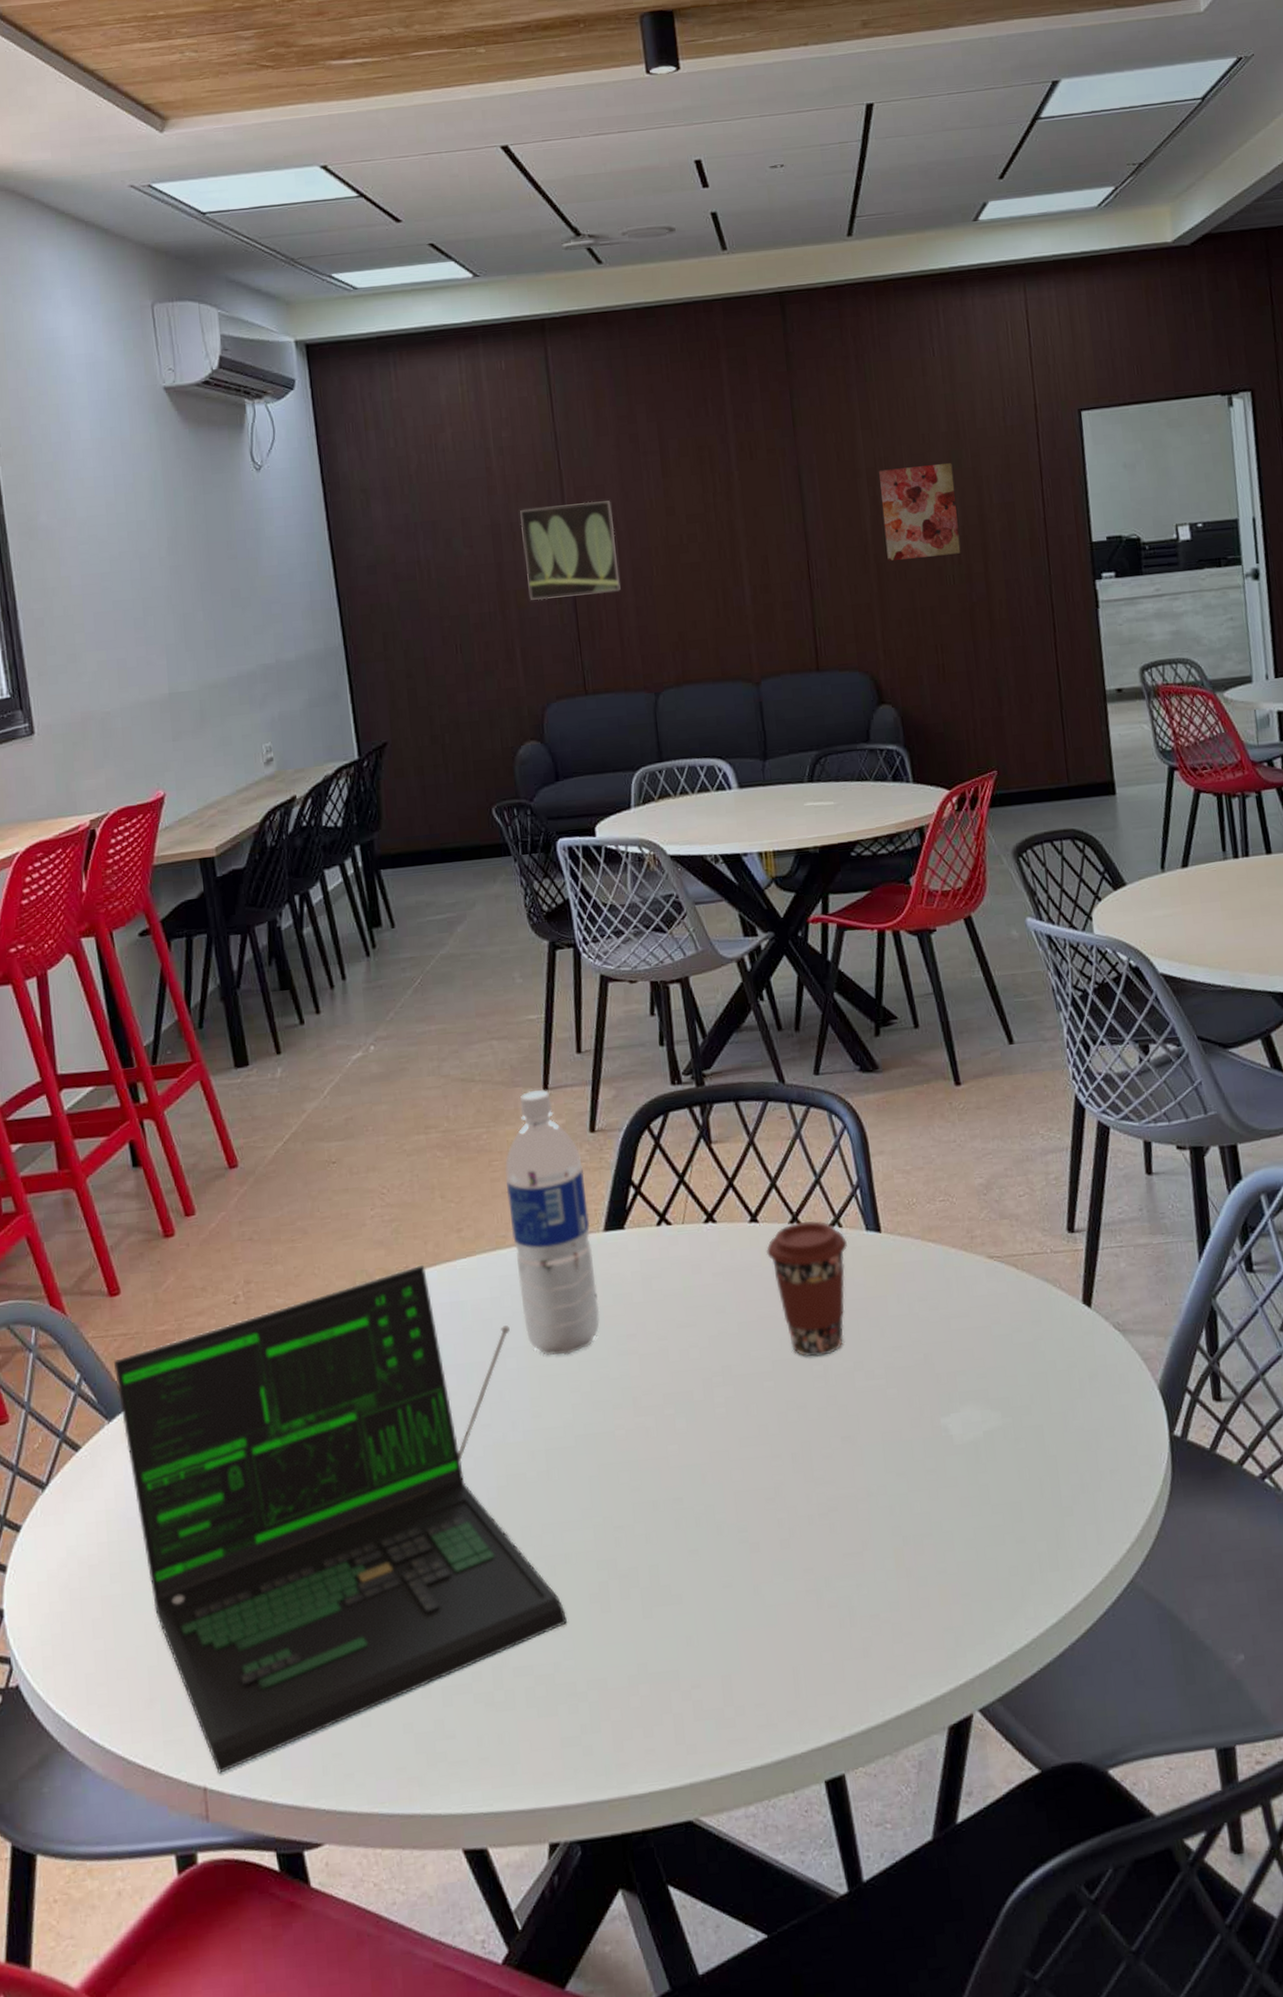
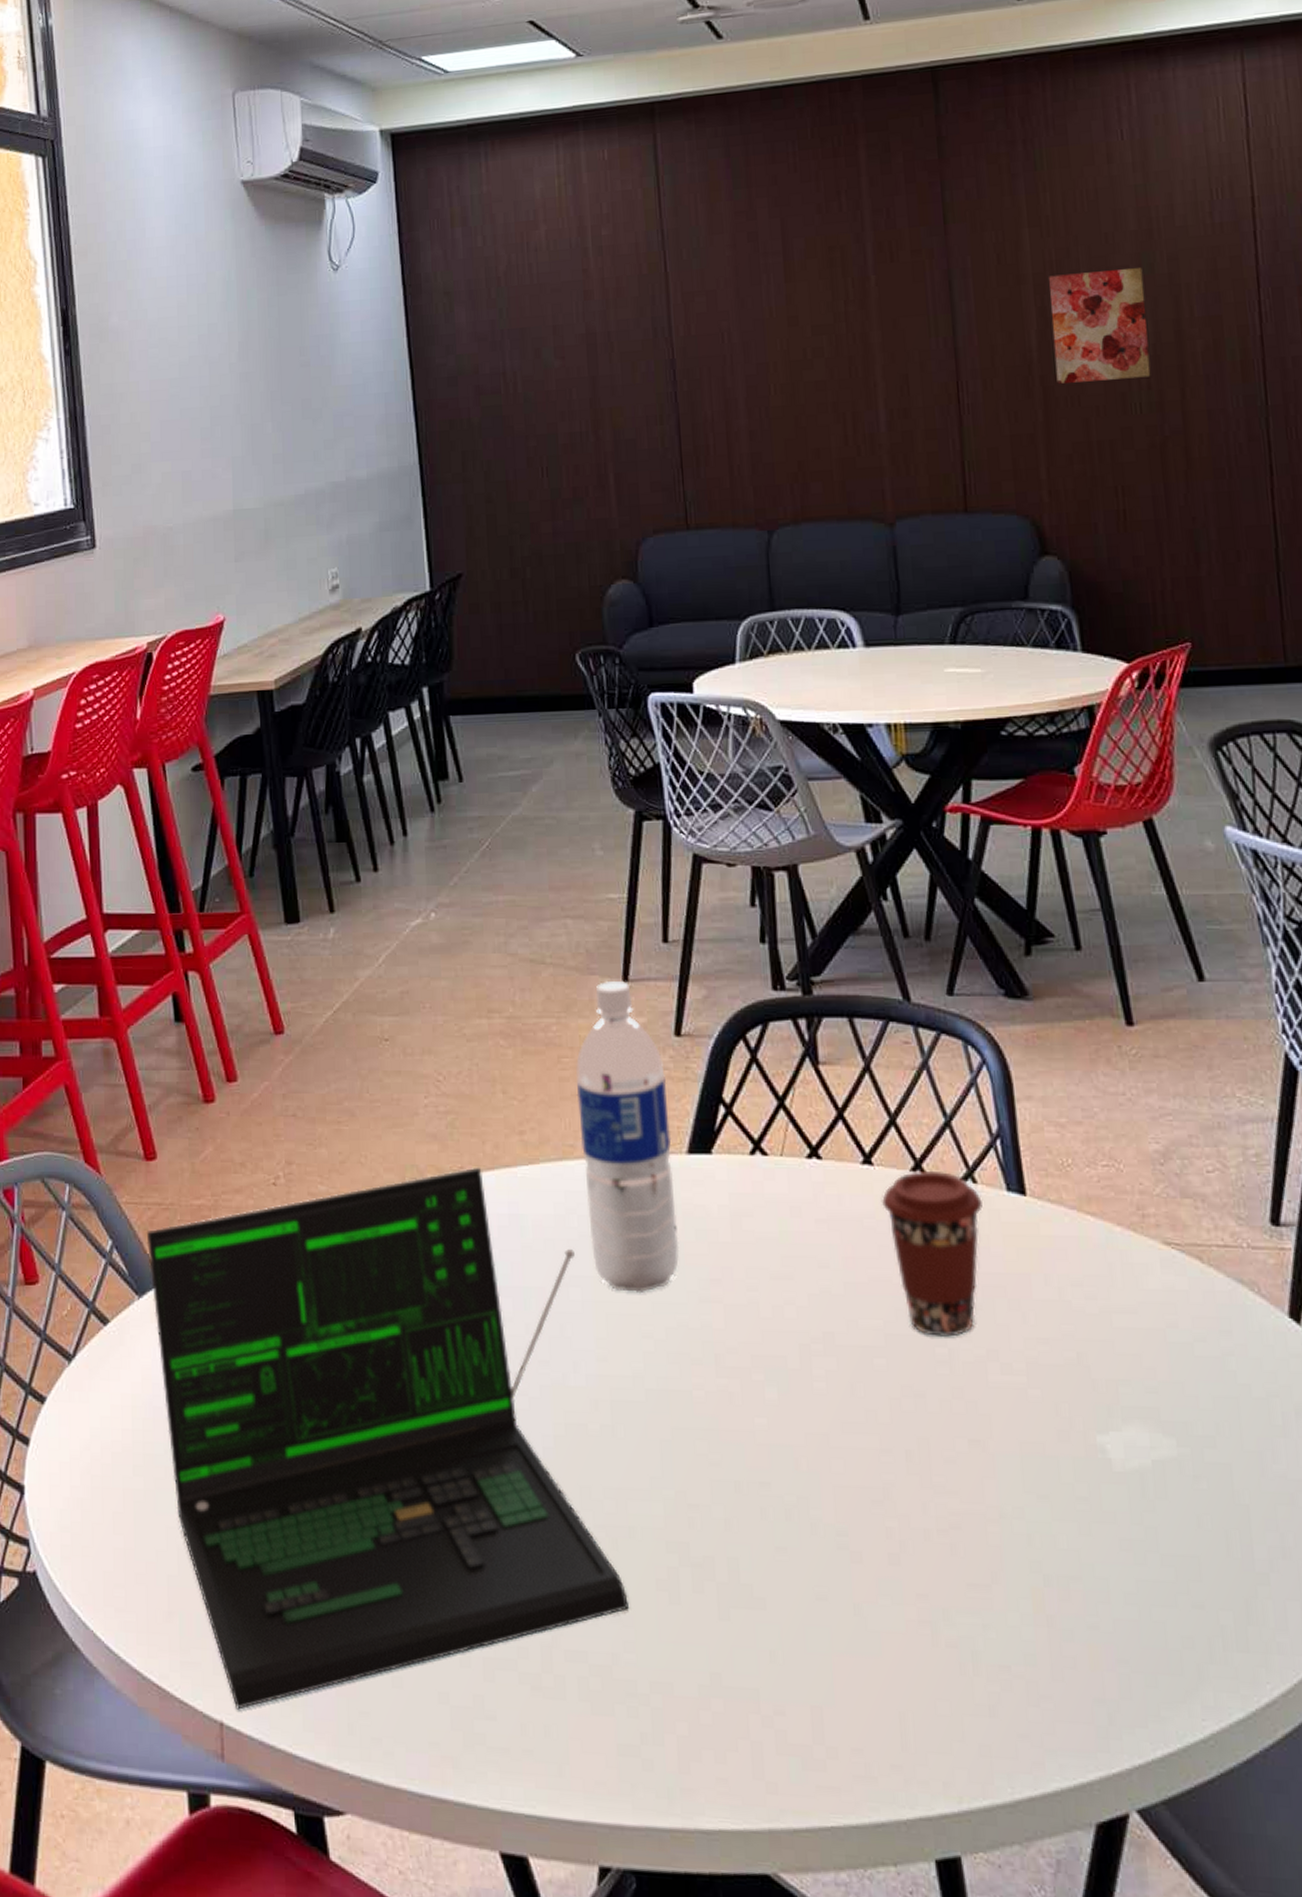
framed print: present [520,500,621,601] -> none [619,308,732,420]

